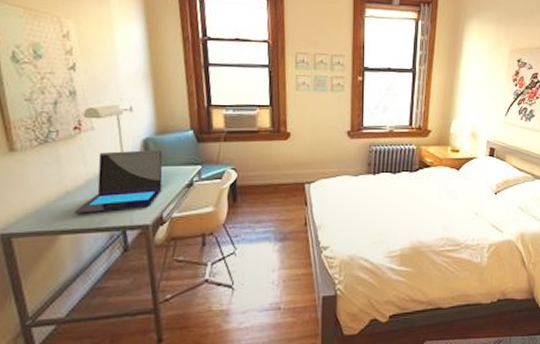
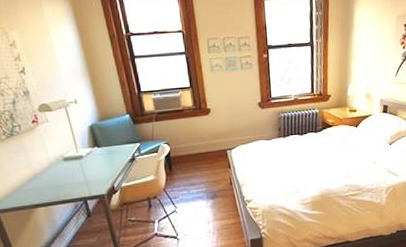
laptop: present [73,149,163,214] -> none [43,132,110,191]

